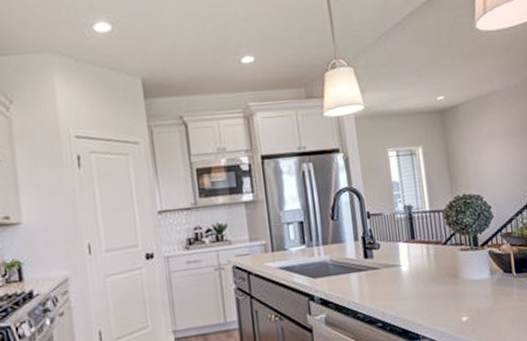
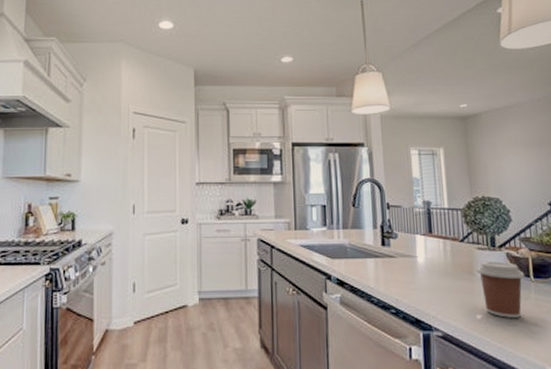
coffee cup: none [460,260,508,317] -> present [476,261,525,318]

